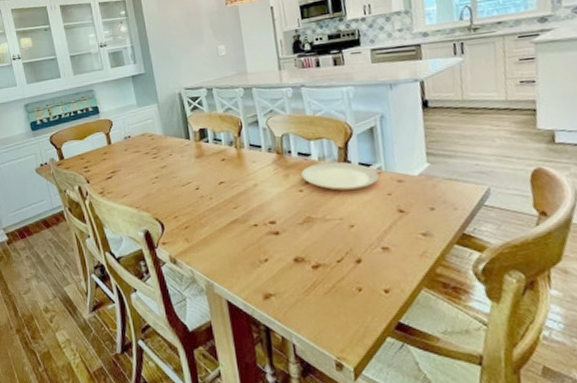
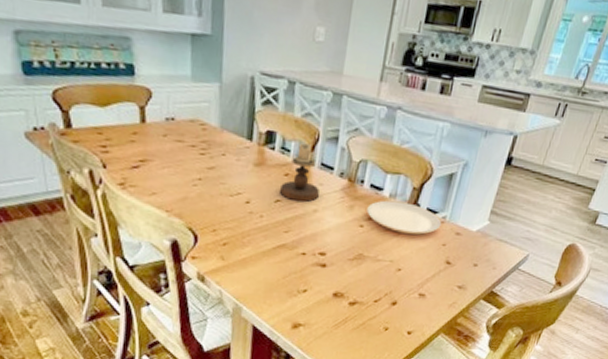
candlestick: none [221,131,255,180] -> present [280,143,320,202]

